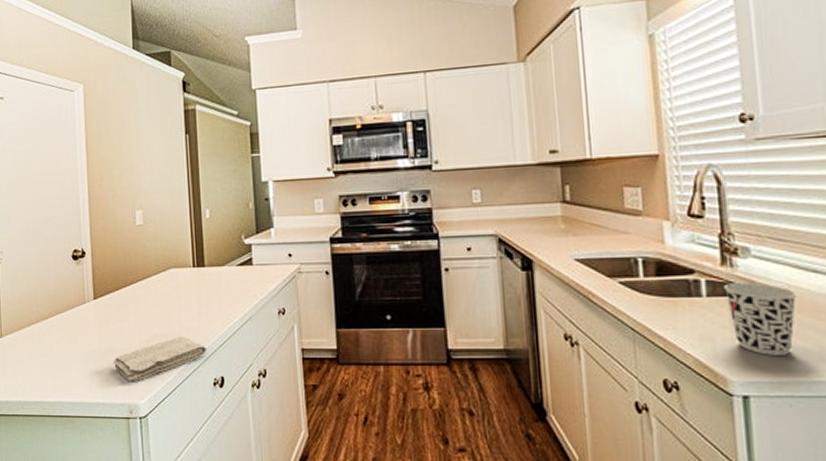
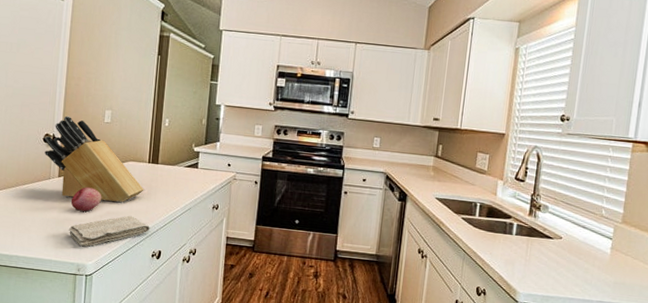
knife block: none [73,224,193,323] -> present [45,115,144,203]
fruit: none [111,307,146,338] -> present [70,187,102,212]
cup: present [724,282,797,355] -> none [527,228,570,279]

